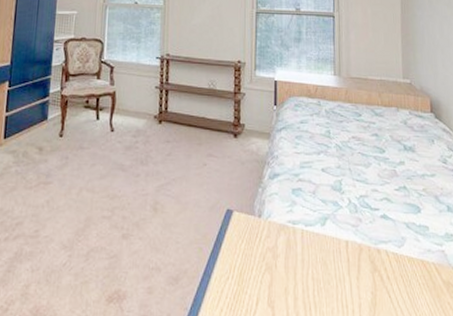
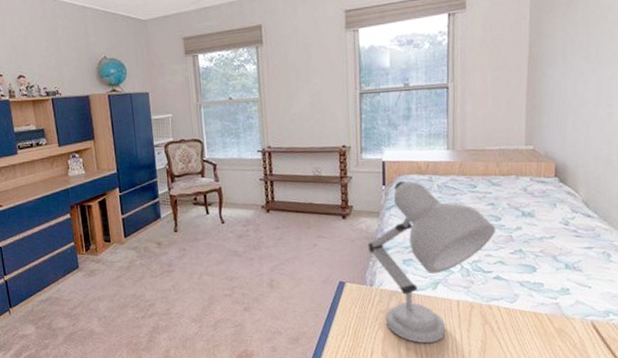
desk lamp: none [257,102,381,293] -> present [367,180,496,344]

